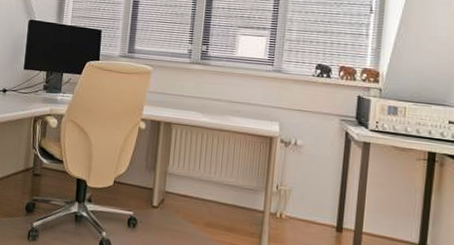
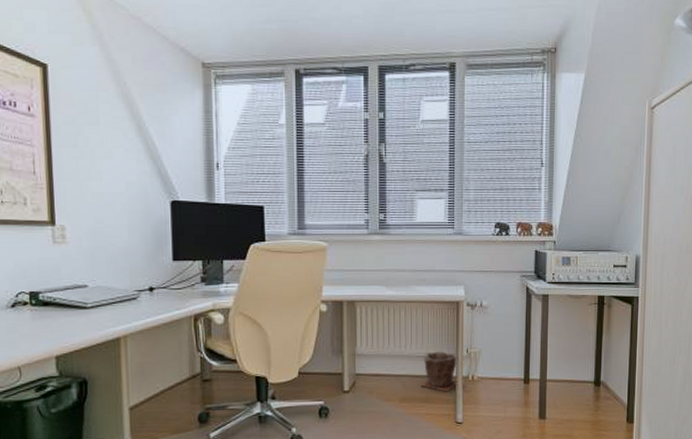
plant pot: none [226,182,267,225] -> present [420,351,458,392]

